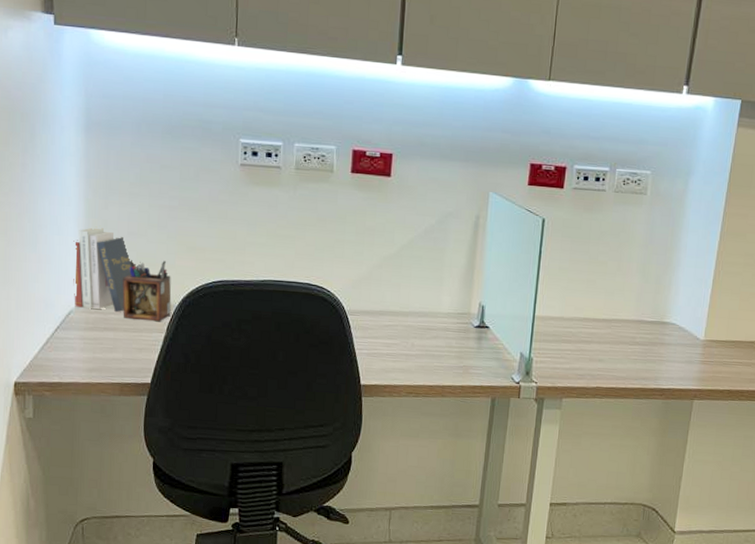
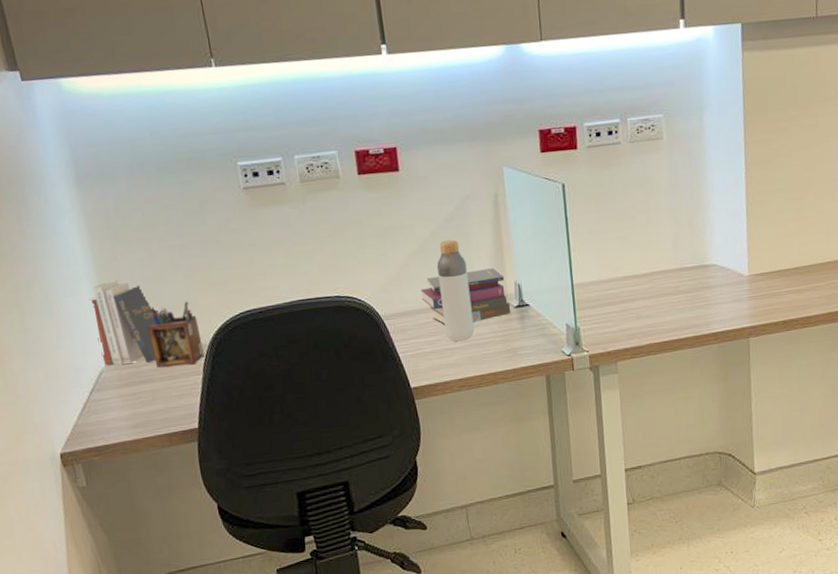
books: none [387,283,471,334] -> present [420,268,511,325]
bottle: none [404,250,437,350] -> present [436,239,475,342]

